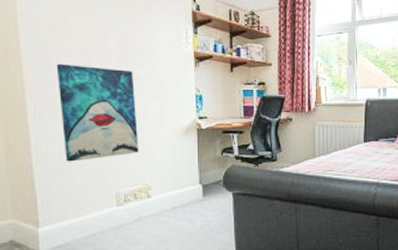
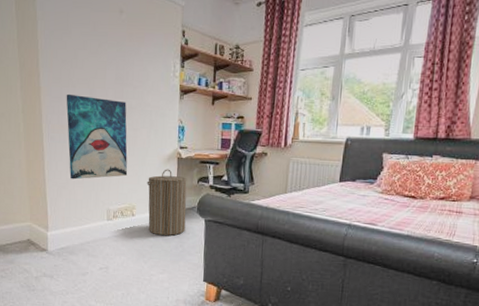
laundry hamper: none [163,142,212,217] -> present [146,169,187,236]

